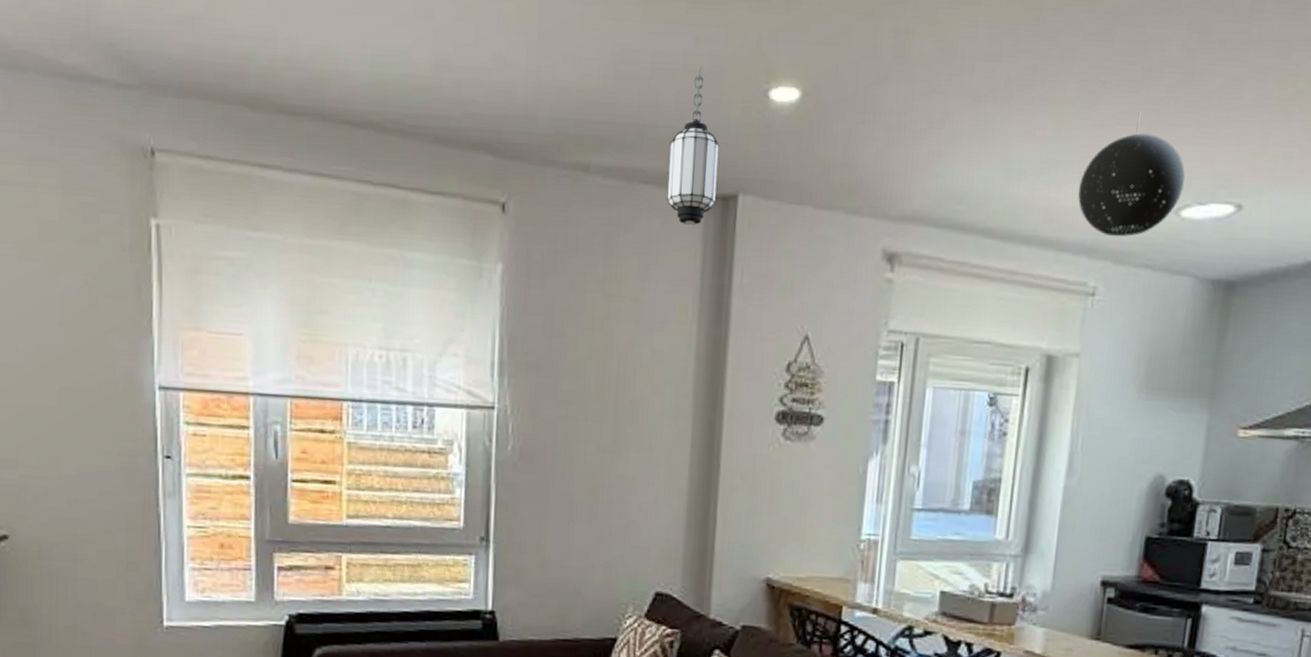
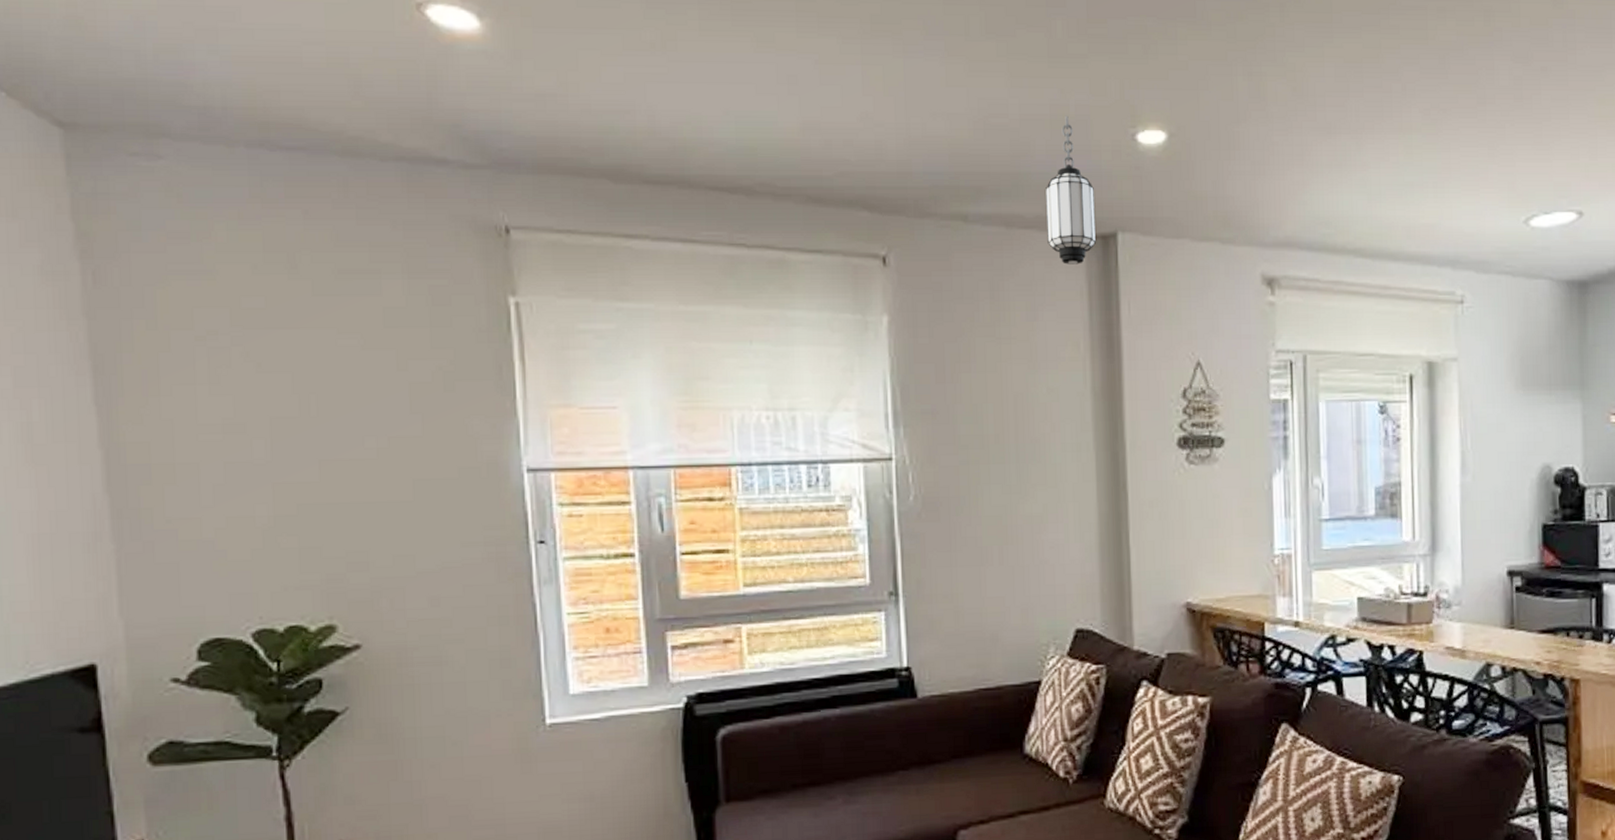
pendant light: present [1078,112,1185,237] -> none [1436,134,1529,248]

